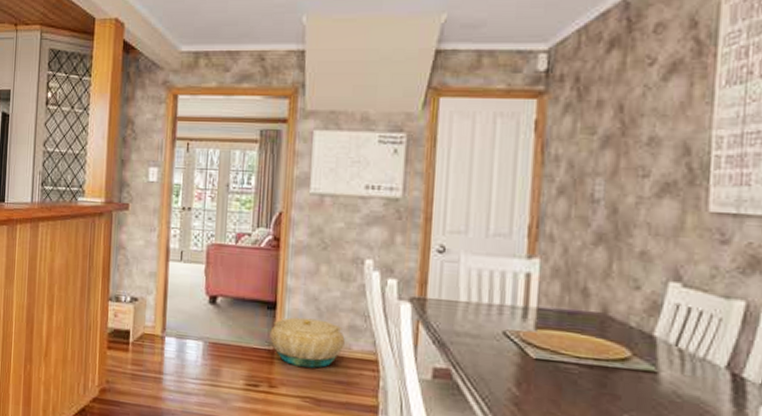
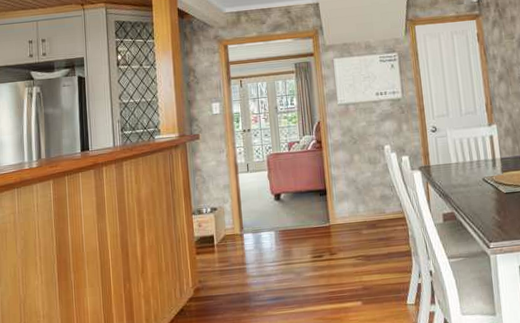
basket: present [270,317,345,368] -> none [325,195,380,235]

